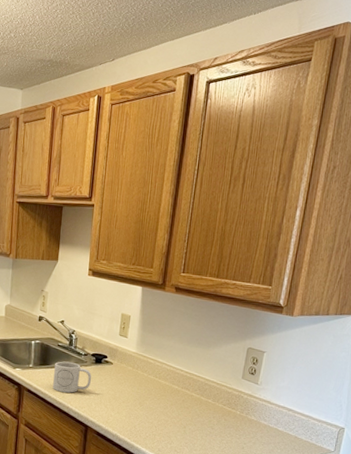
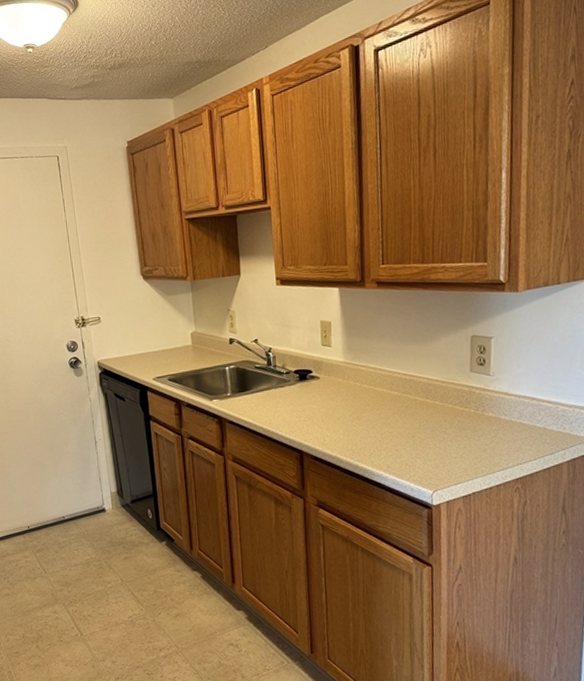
mug: present [53,361,92,393] -> none [255,383,298,418]

